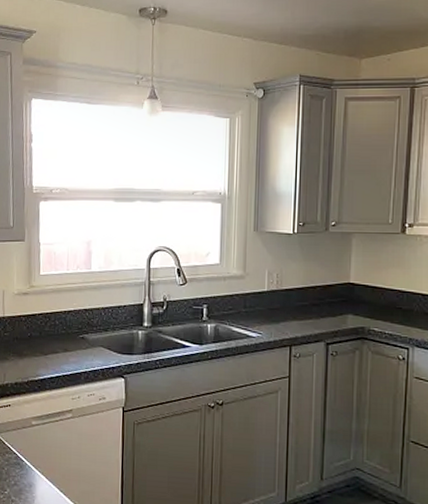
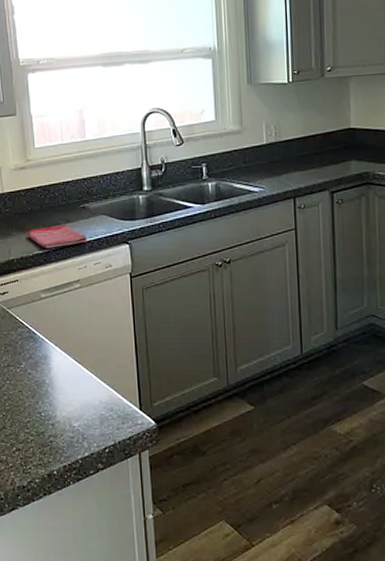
dish towel: none [23,352,83,376] -> present [27,224,87,249]

